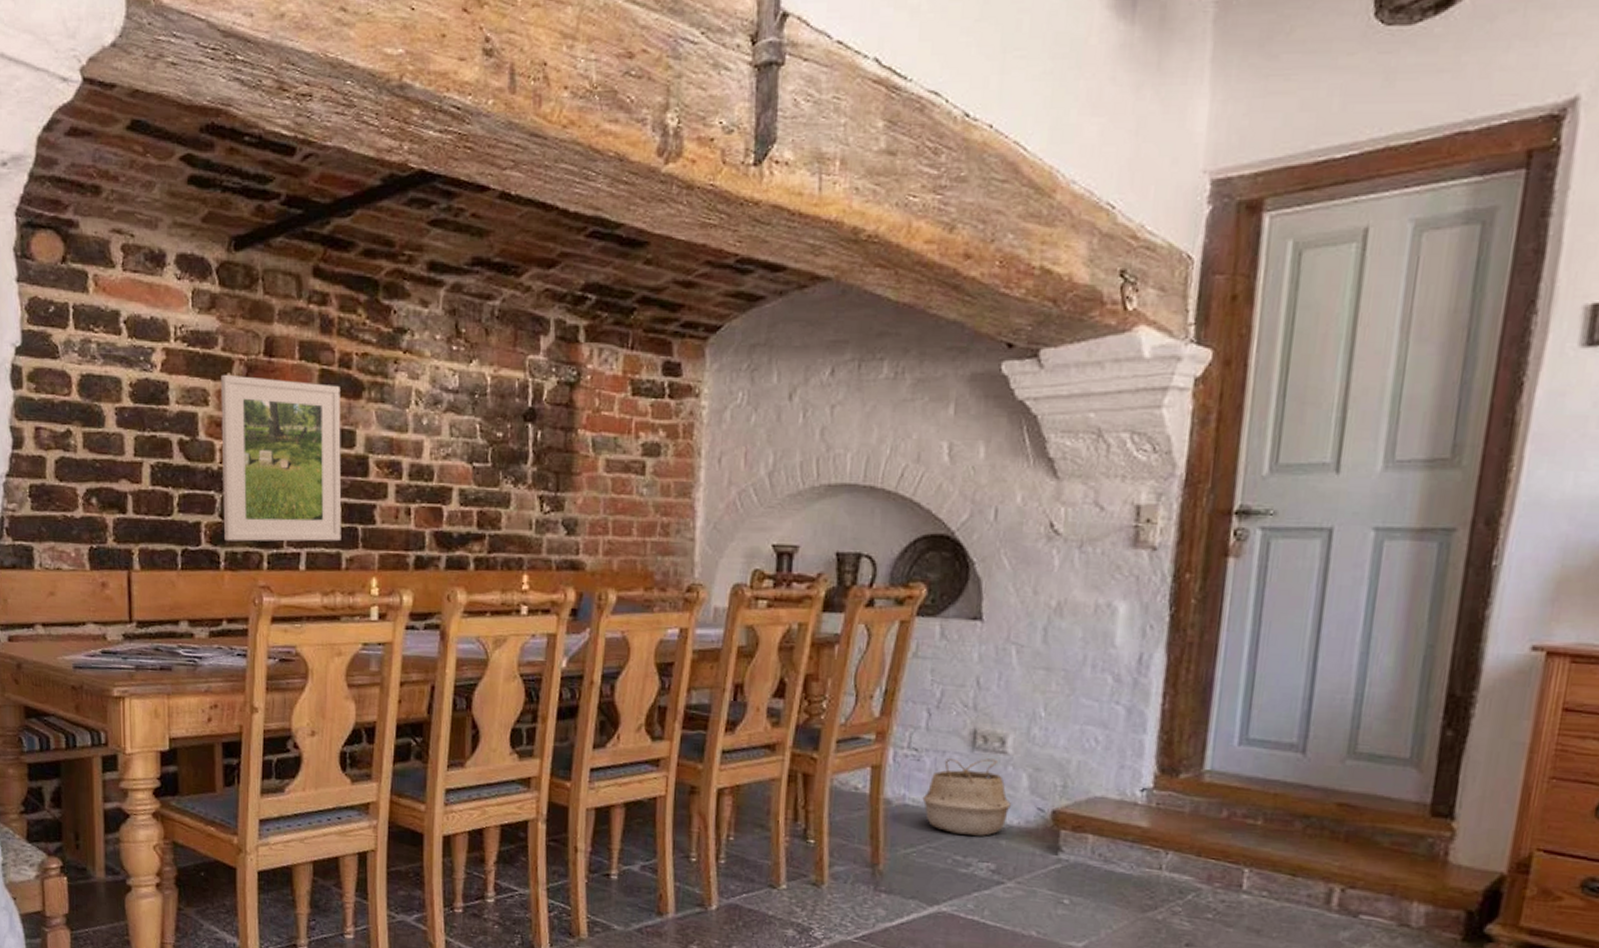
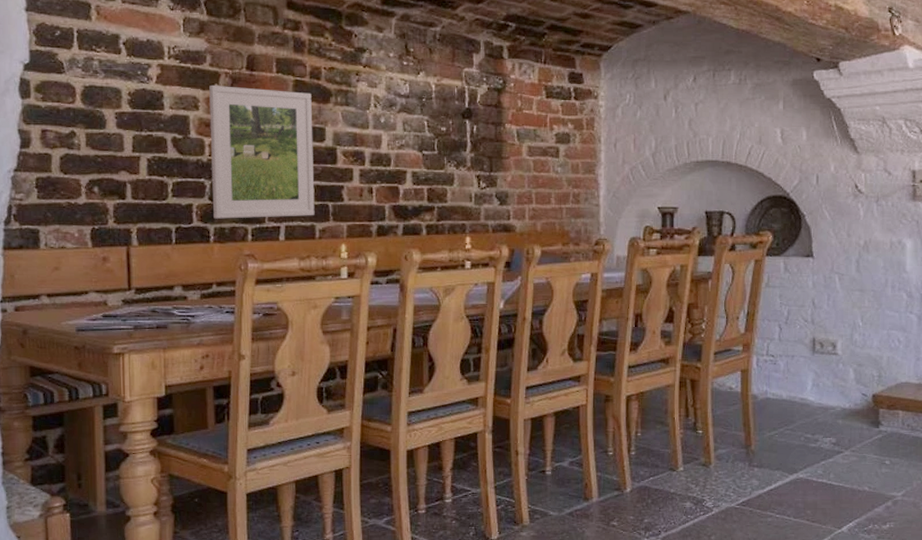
woven basket: present [922,758,1011,836] -> none [780,359,843,418]

